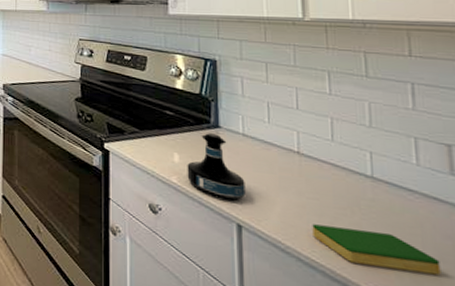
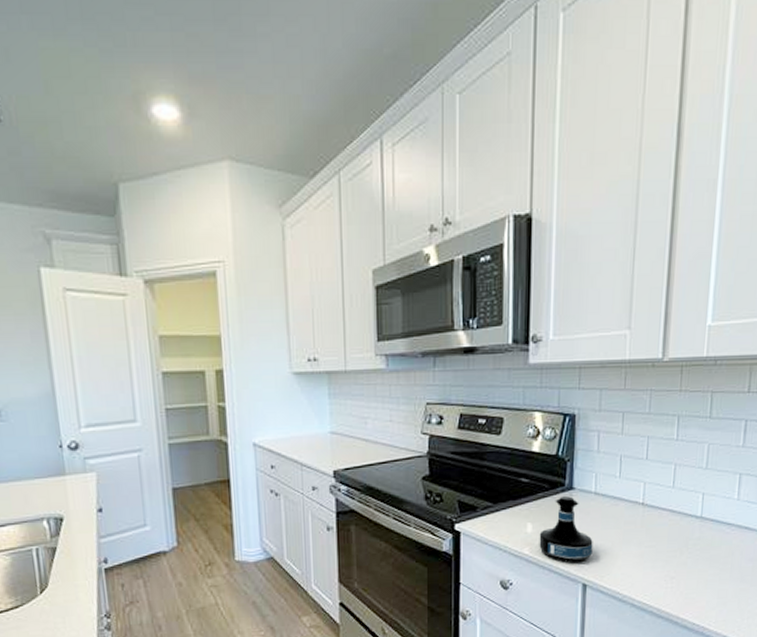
dish sponge: present [312,224,441,276] -> none [646,567,741,598]

